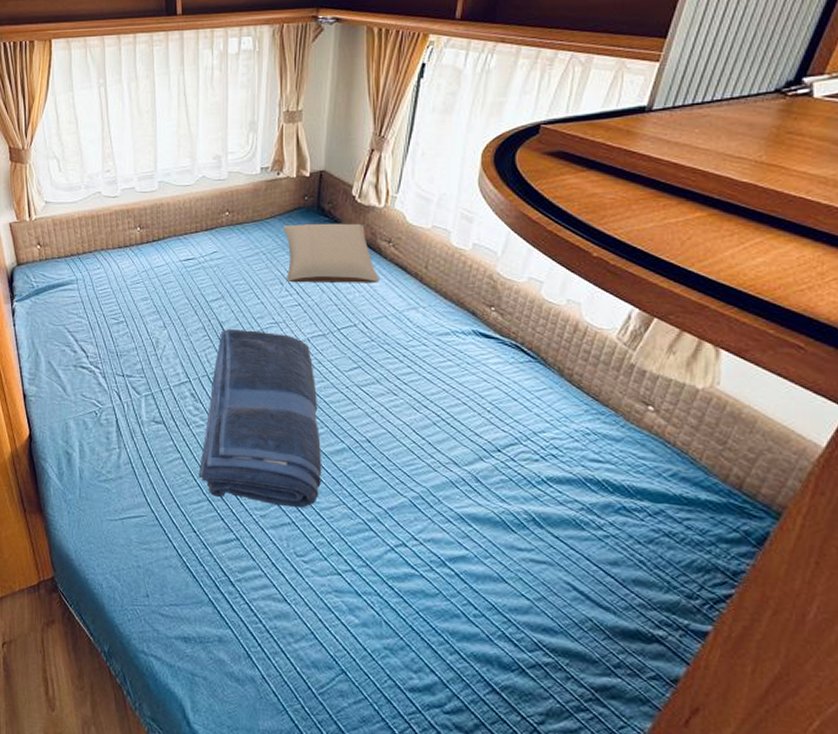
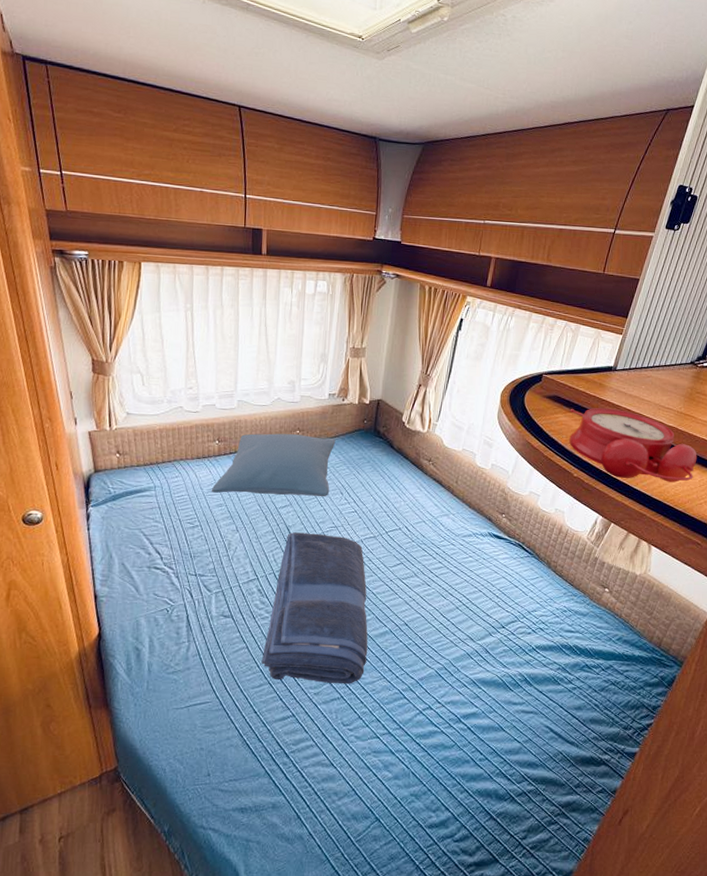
pillow: none [135,217,272,289] -> present [211,433,336,497]
pillow: present [283,223,379,284] -> none [345,443,421,495]
alarm clock: none [583,162,792,261] -> present [569,407,697,483]

